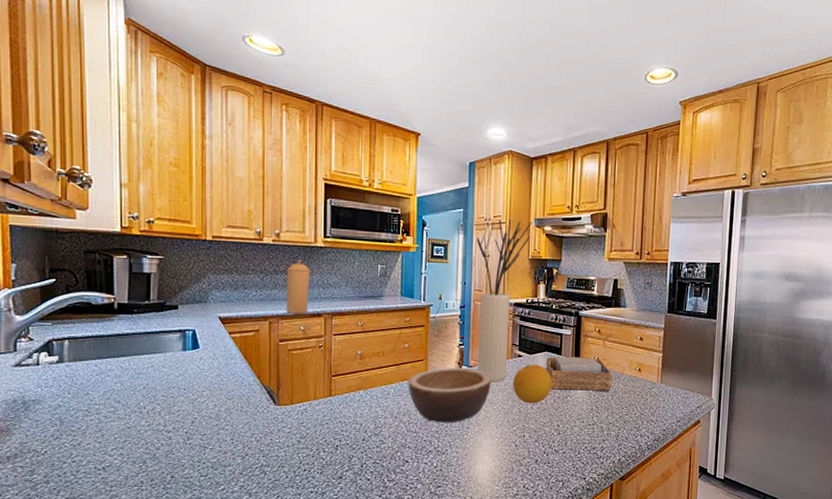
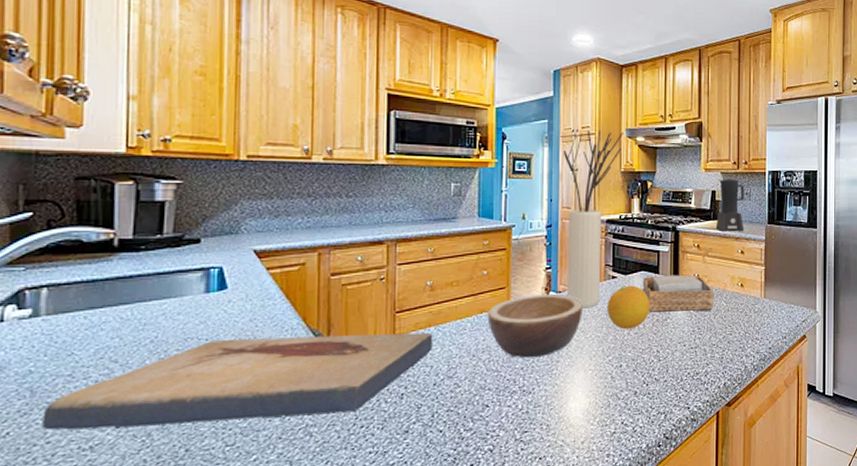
fish fossil: none [69,390,362,456] -> present [42,332,433,430]
canister: present [286,260,311,315] -> none [339,180,370,244]
blender: none [616,268,646,320] -> present [715,179,745,232]

